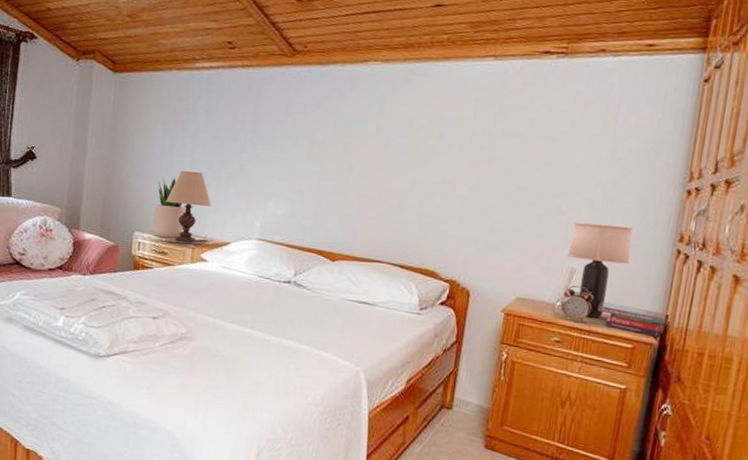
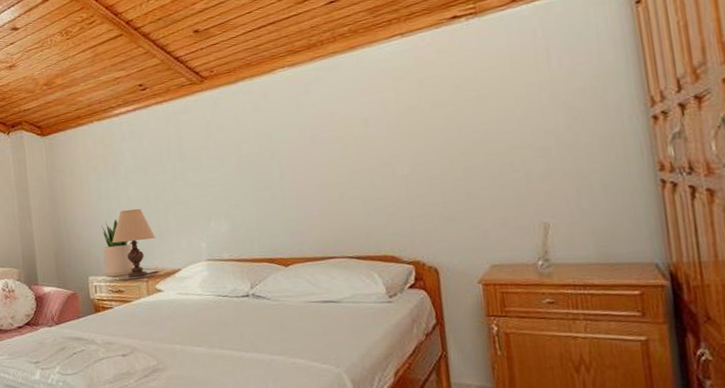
alarm clock: present [560,285,594,323] -> none [542,239,580,278]
table lamp: present [567,222,632,319] -> none [533,167,610,271]
books: present [597,301,666,339] -> none [586,249,673,278]

